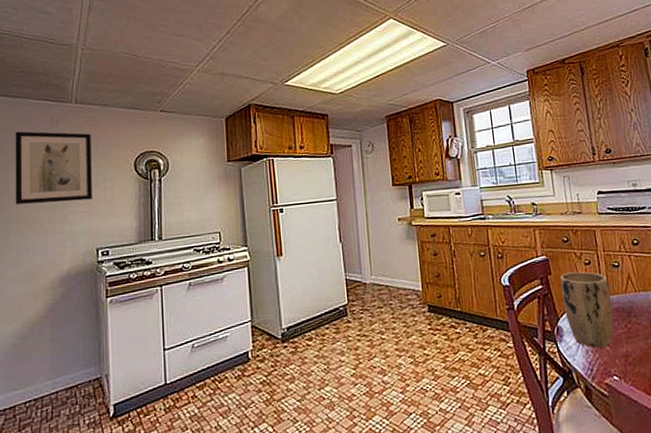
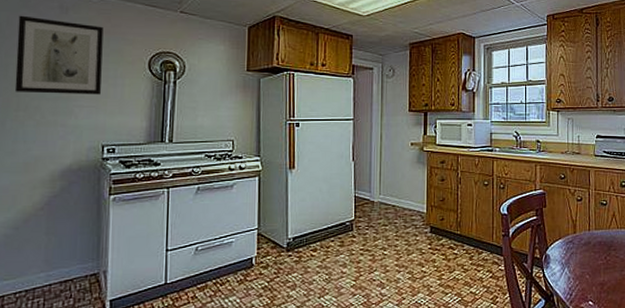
plant pot: present [560,271,614,348] -> none [553,206,596,275]

